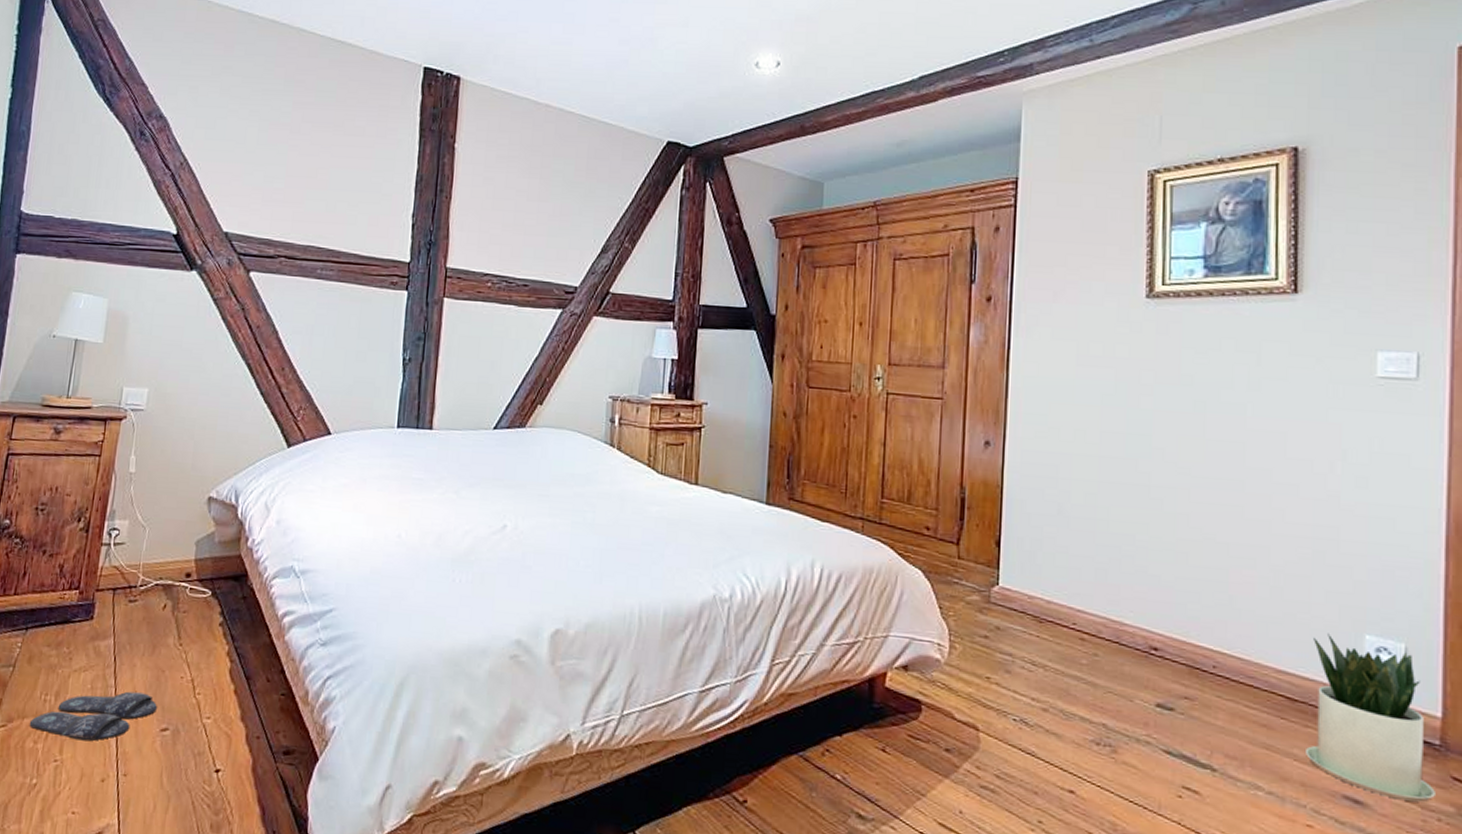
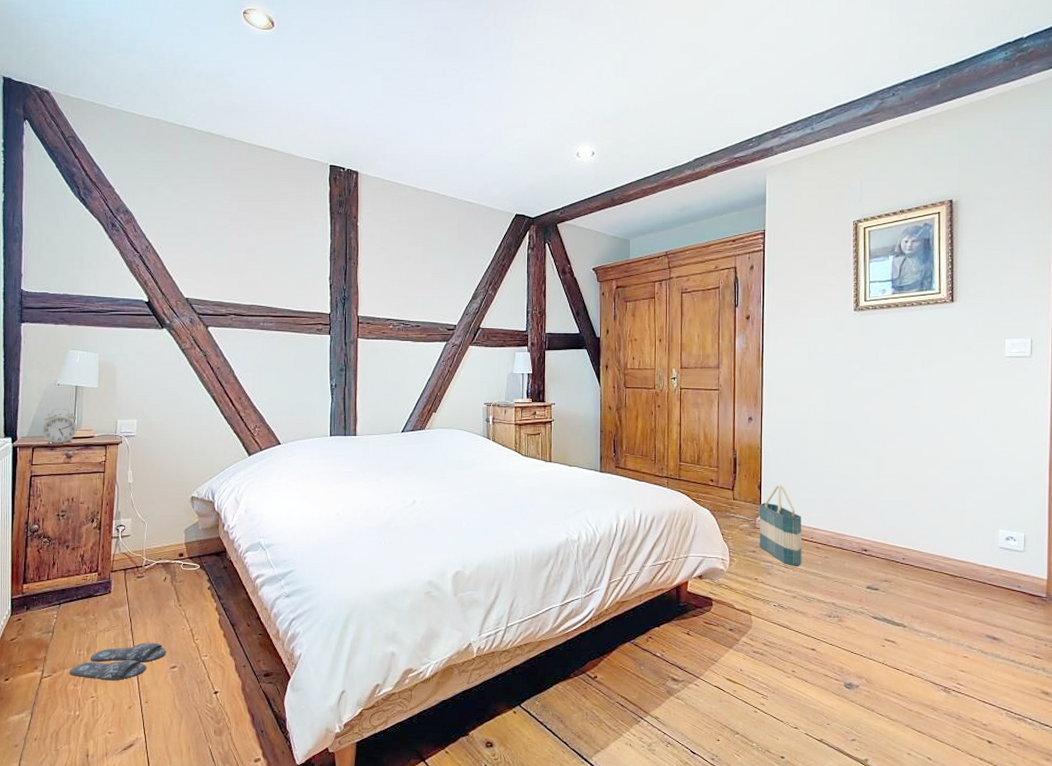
alarm clock: none [27,366,73,414] -> present [42,408,77,445]
tote bag: none [994,542,1060,664] -> present [759,485,802,566]
planter: present [1304,633,1435,803] -> none [962,530,1043,635]

